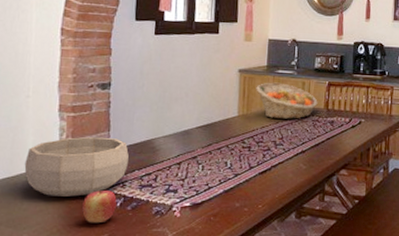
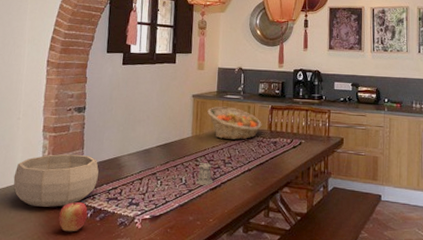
pepper shaker: none [242,144,269,169] -> present [195,162,219,186]

